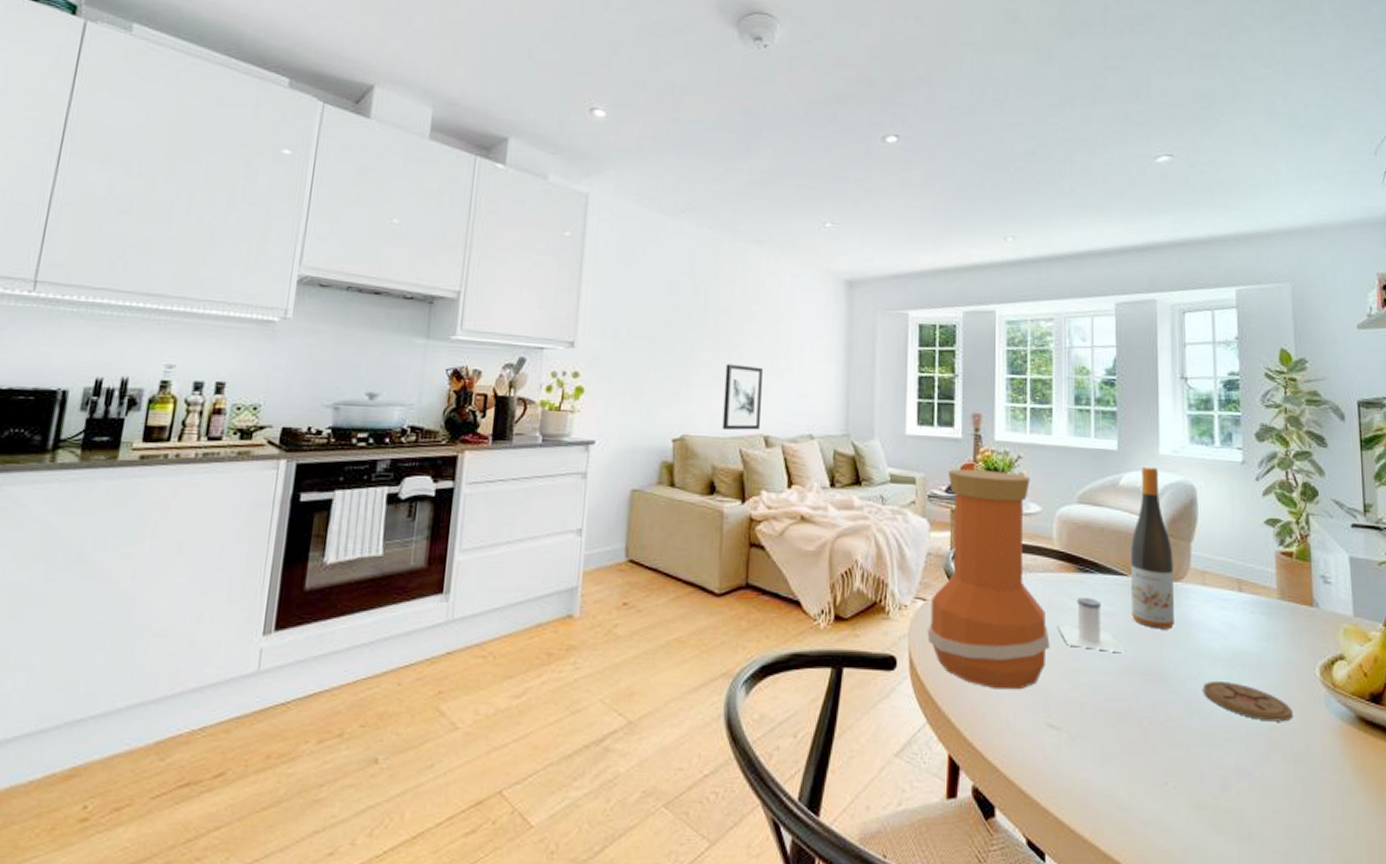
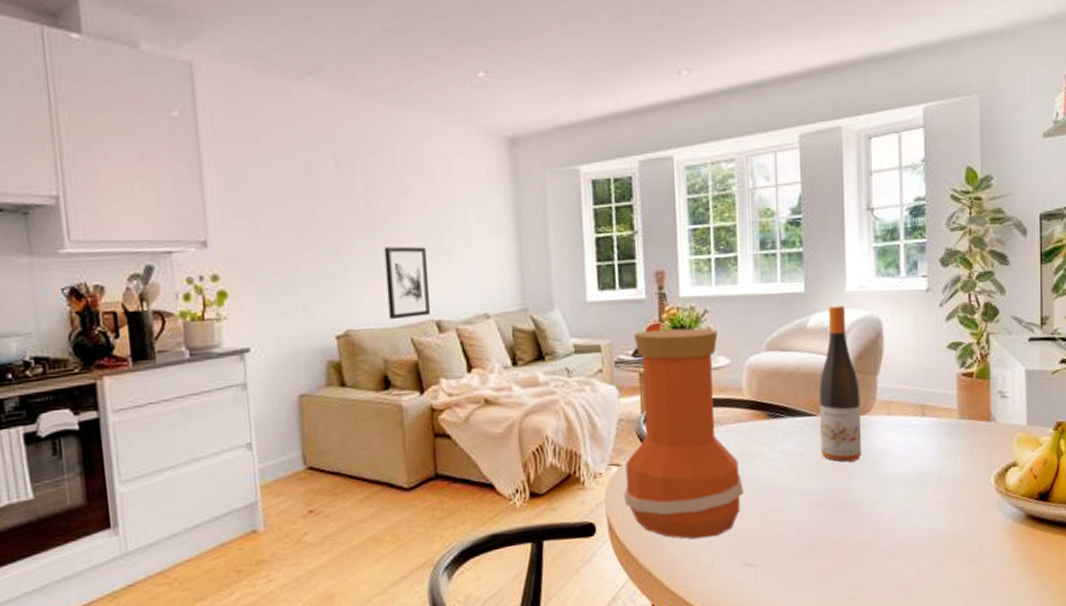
salt shaker: present [1056,596,1126,654] -> none [749,441,816,490]
coaster: present [1203,680,1292,722] -> none [888,501,968,531]

